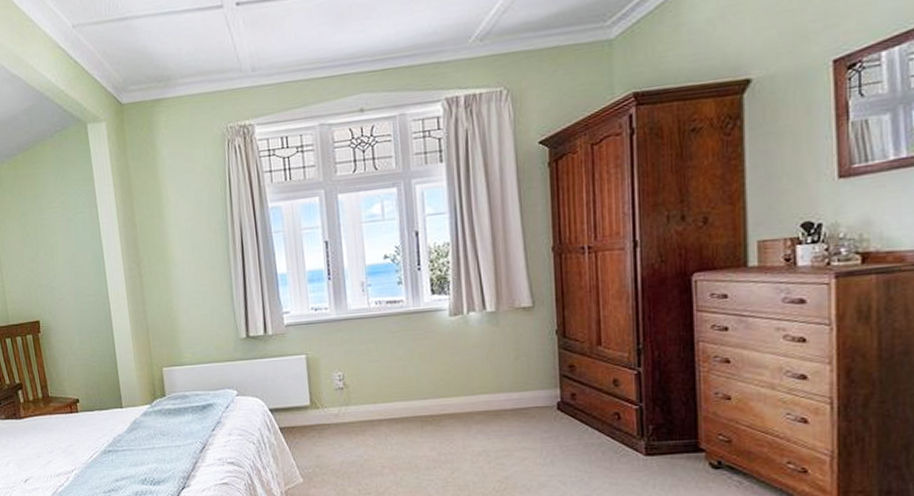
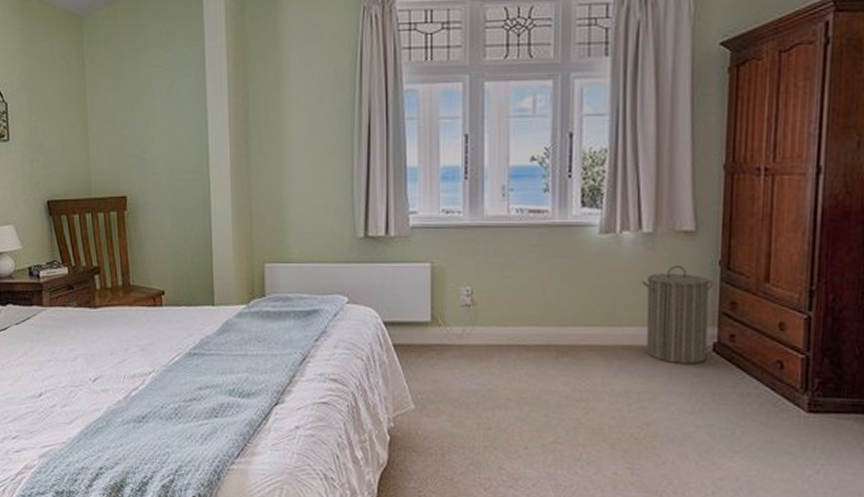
laundry hamper: none [490,337,553,423] -> present [642,264,714,364]

